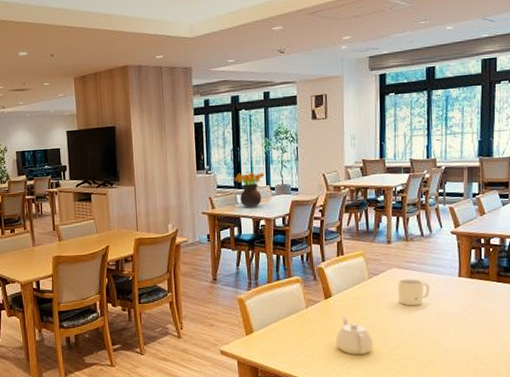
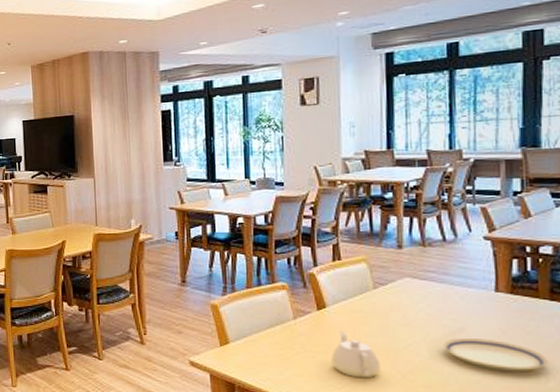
flower arrangement: present [234,171,265,208] -> none [207,163,243,204]
mug: present [397,278,430,306] -> none [411,290,455,324]
plate: none [420,316,495,342] -> present [443,338,549,372]

